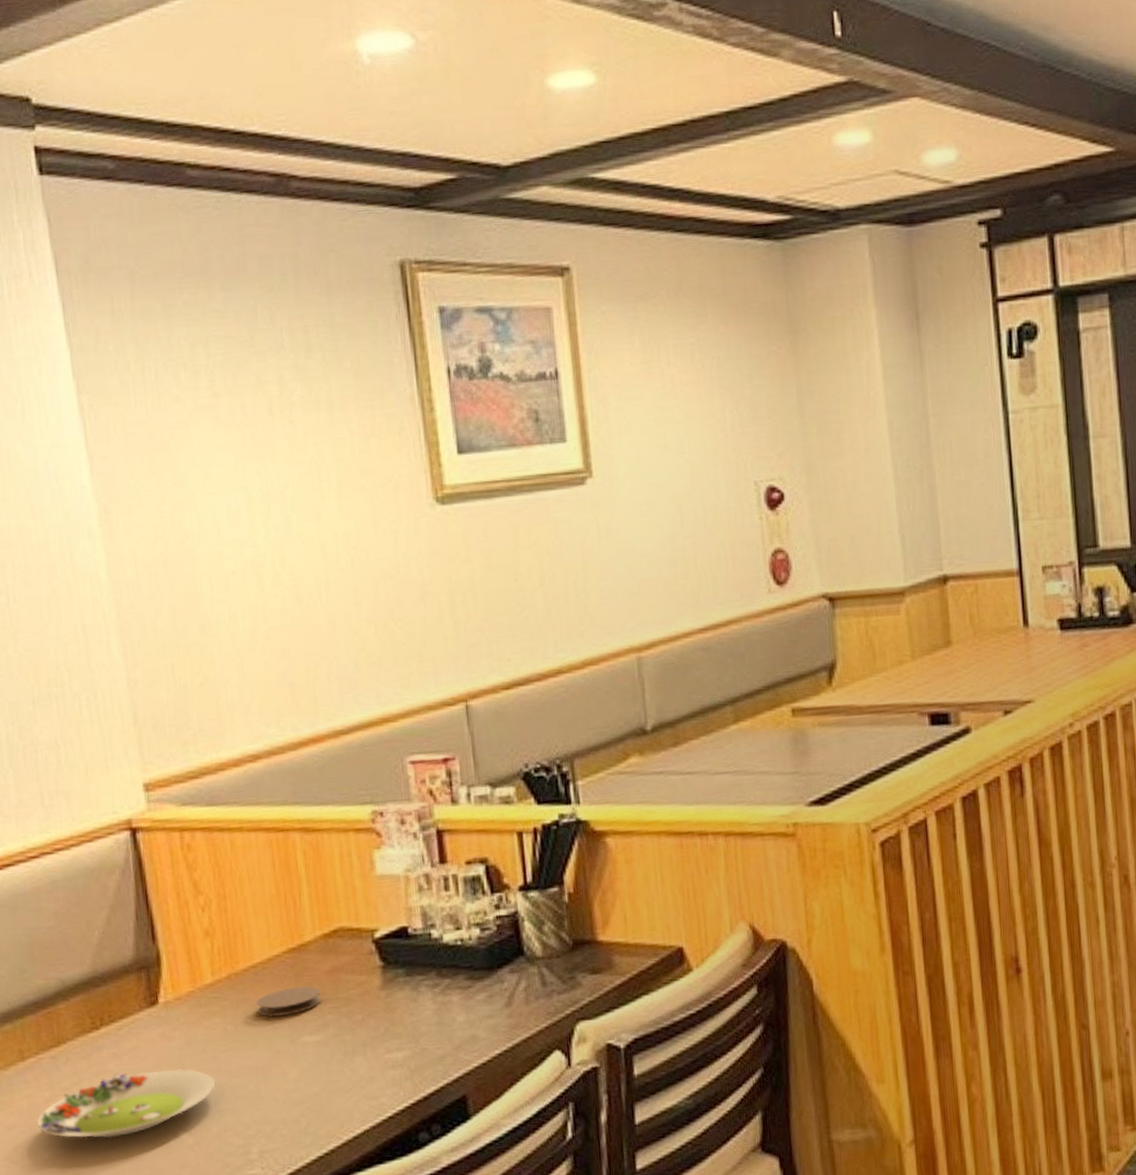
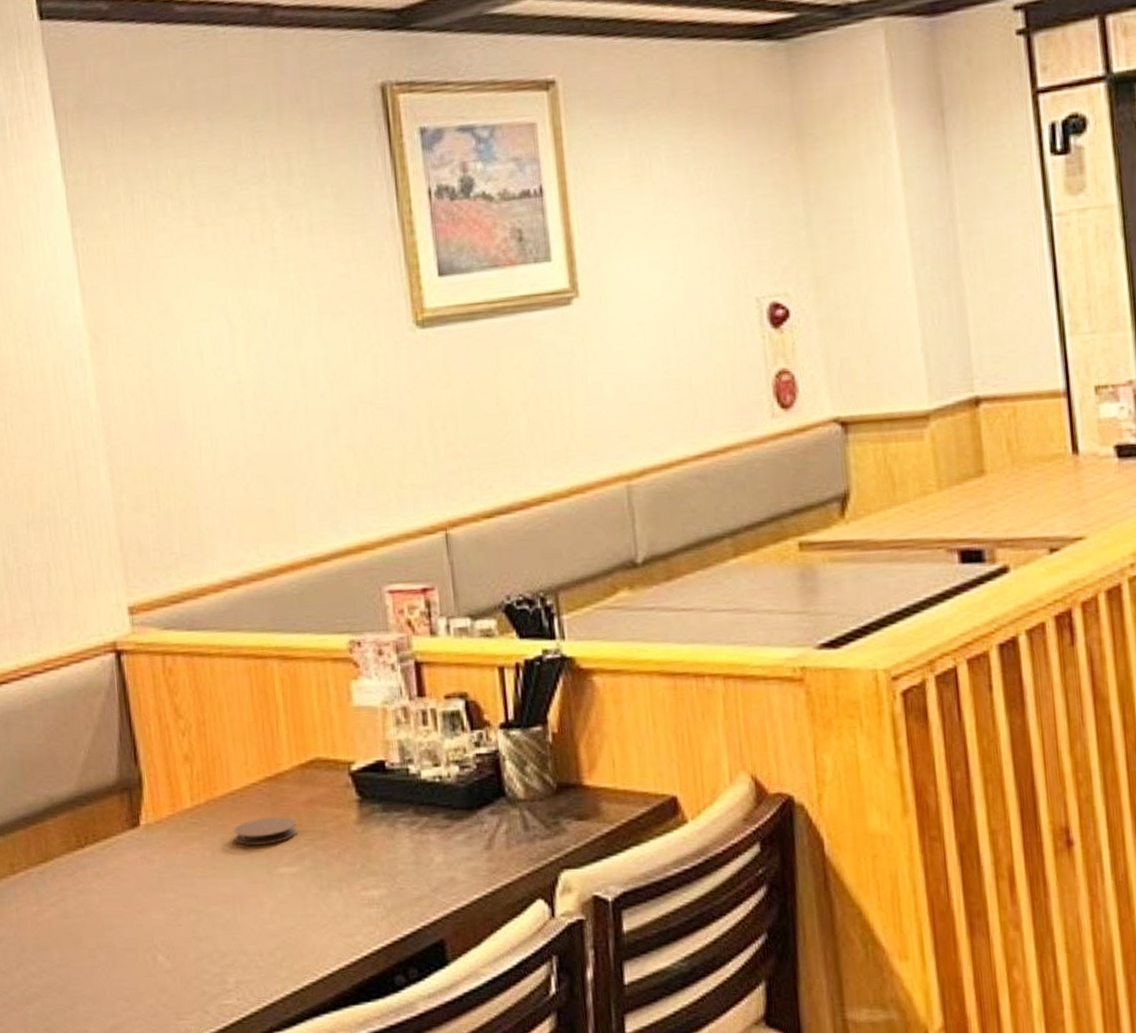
salad plate: present [36,1069,216,1139] -> none [24,893,194,957]

